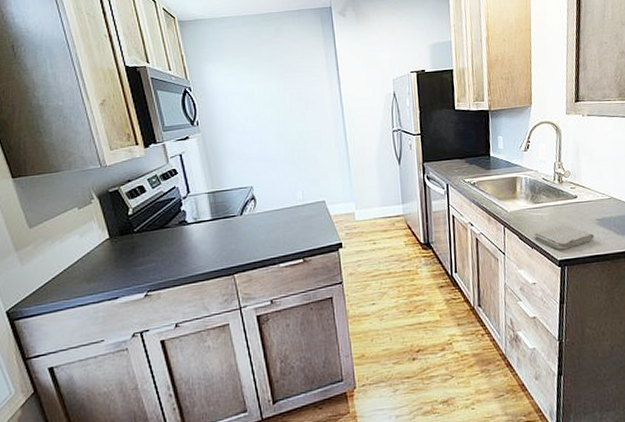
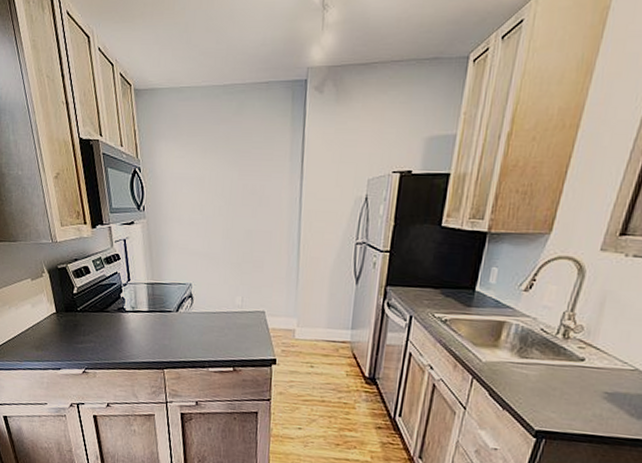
washcloth: present [534,225,594,250] -> none [509,390,595,420]

